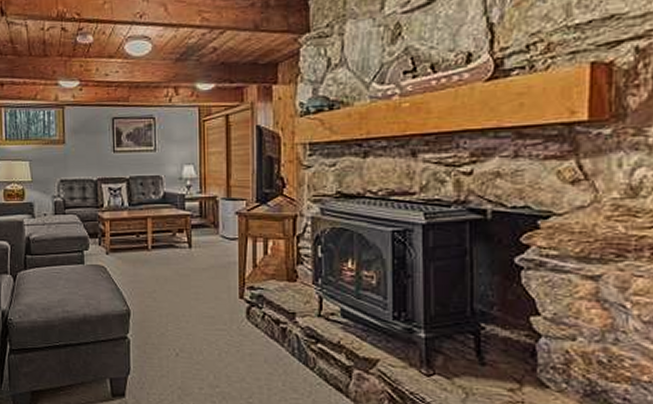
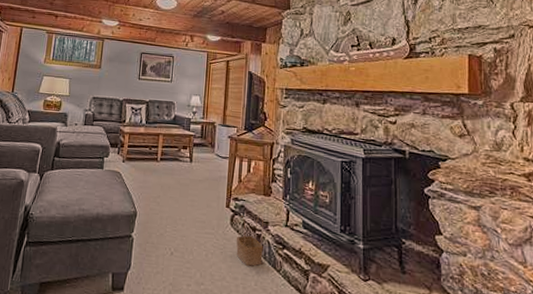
basket: none [255,303,291,365] -> present [236,214,264,266]

